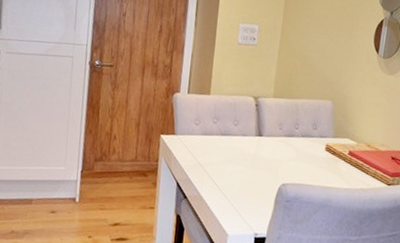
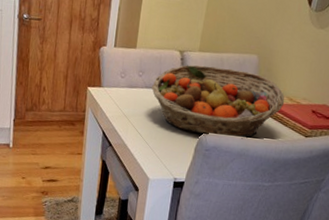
fruit basket: none [227,111,363,189] -> present [152,65,285,139]

